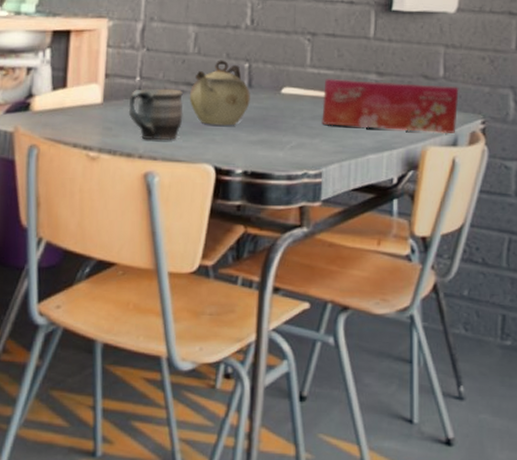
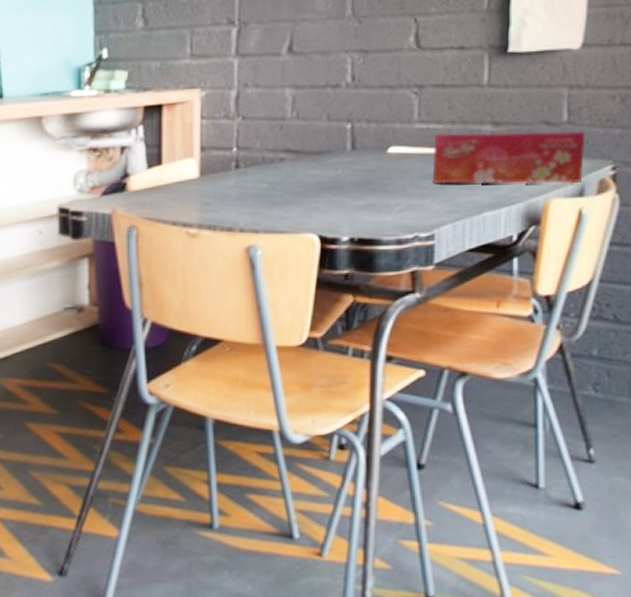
mug: present [128,88,184,141] -> none [226,157,284,212]
teapot: present [189,60,250,126] -> none [289,122,354,193]

